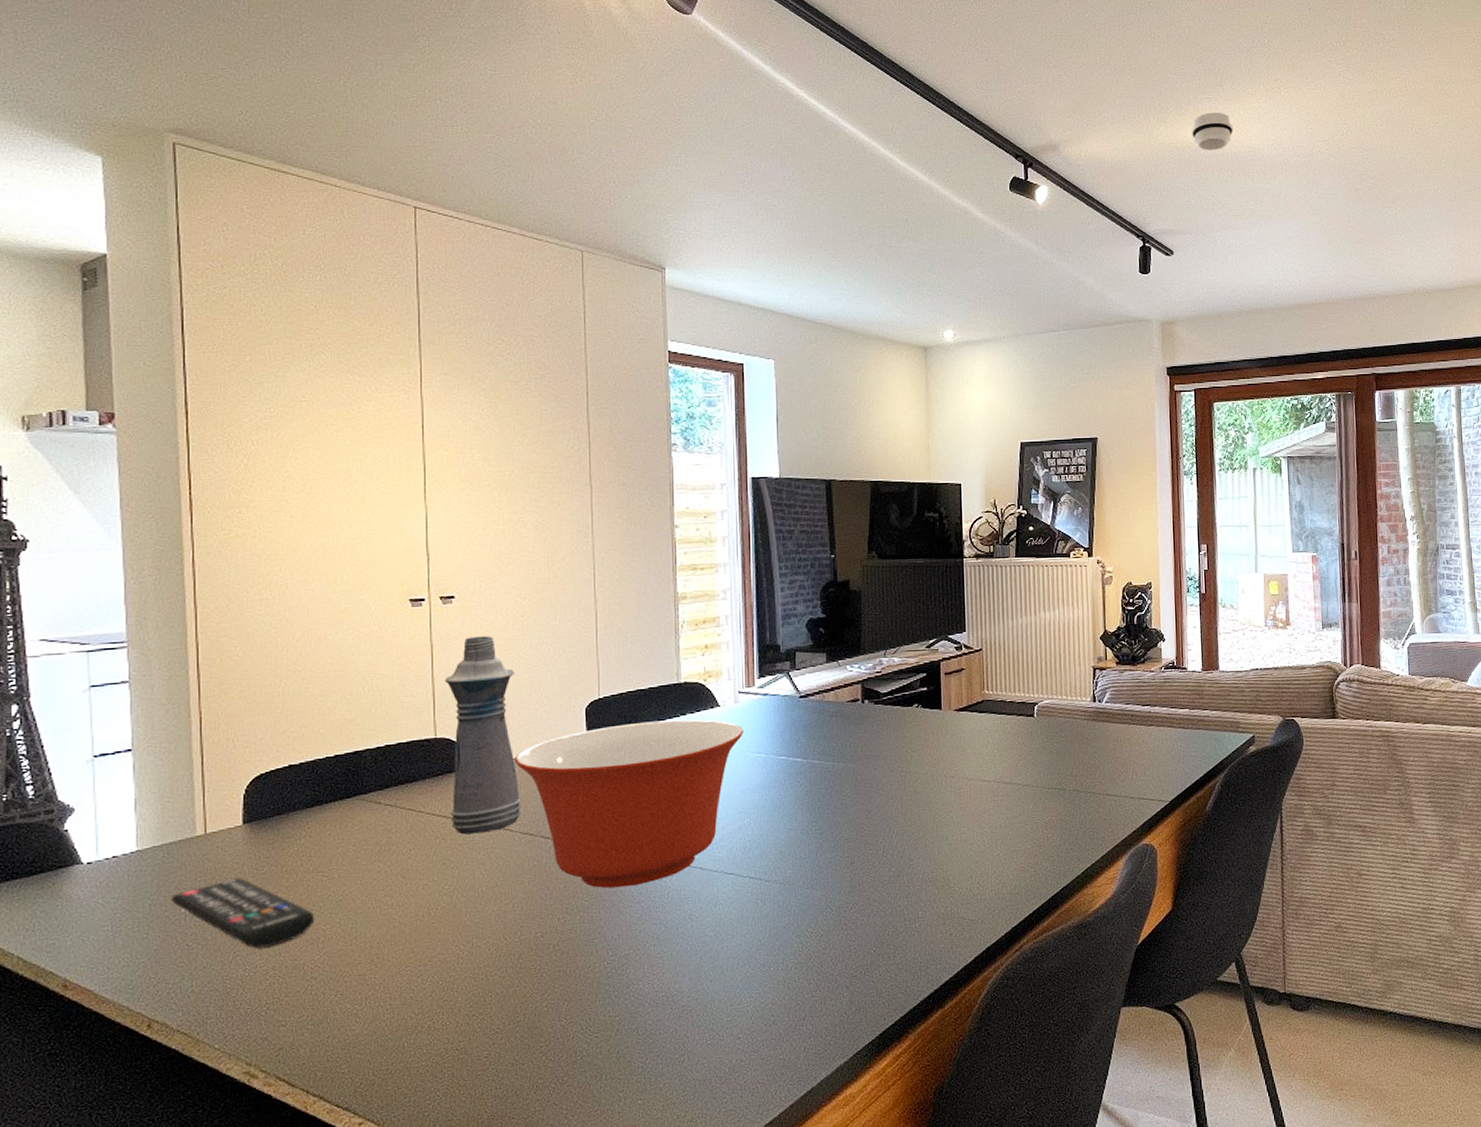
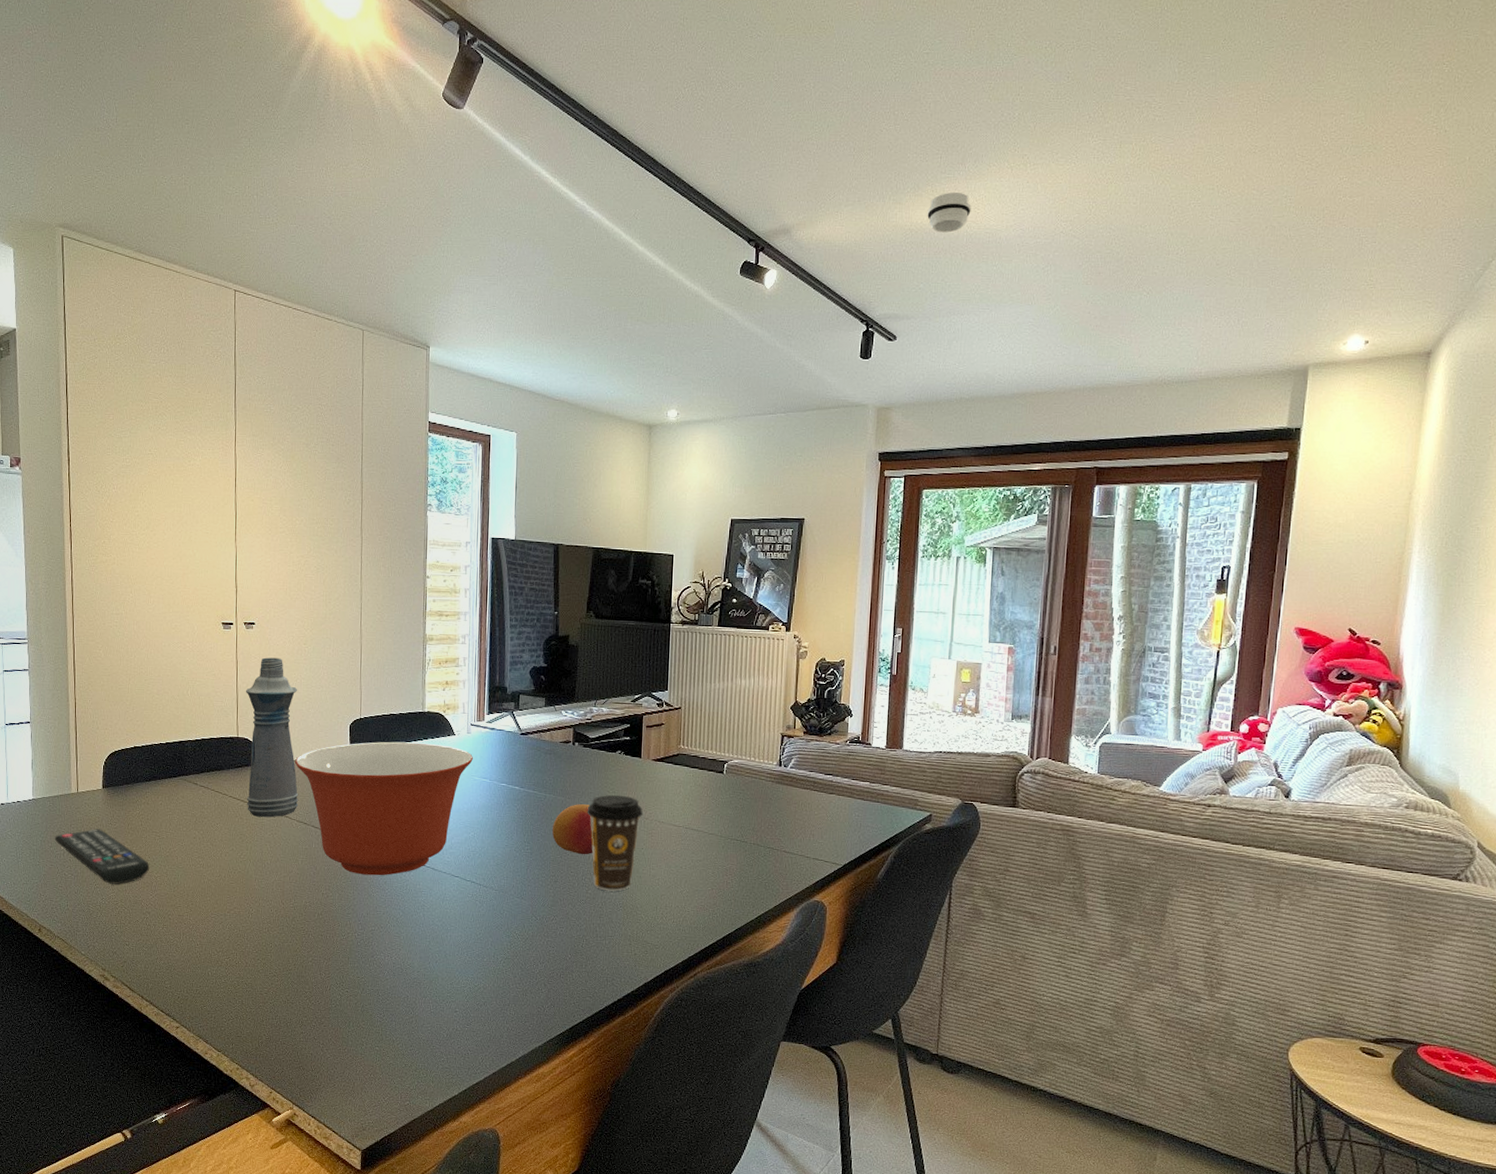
fruit: none [844,769,894,828] -> present [552,804,594,855]
coffee cup: none [883,754,948,866] -> present [587,794,643,892]

